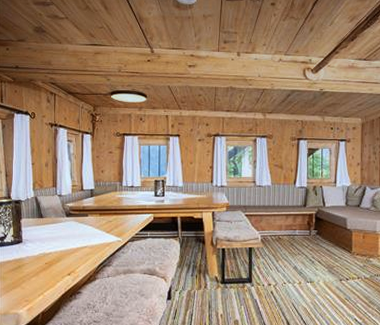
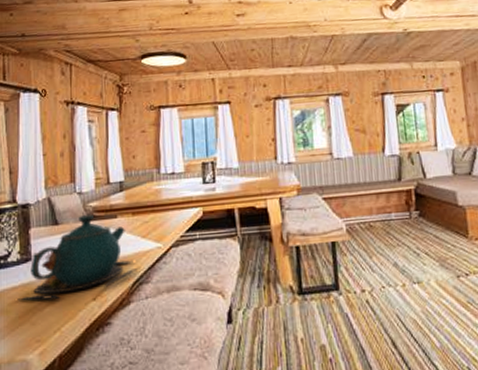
teapot: none [11,212,105,273] -> present [17,214,142,301]

